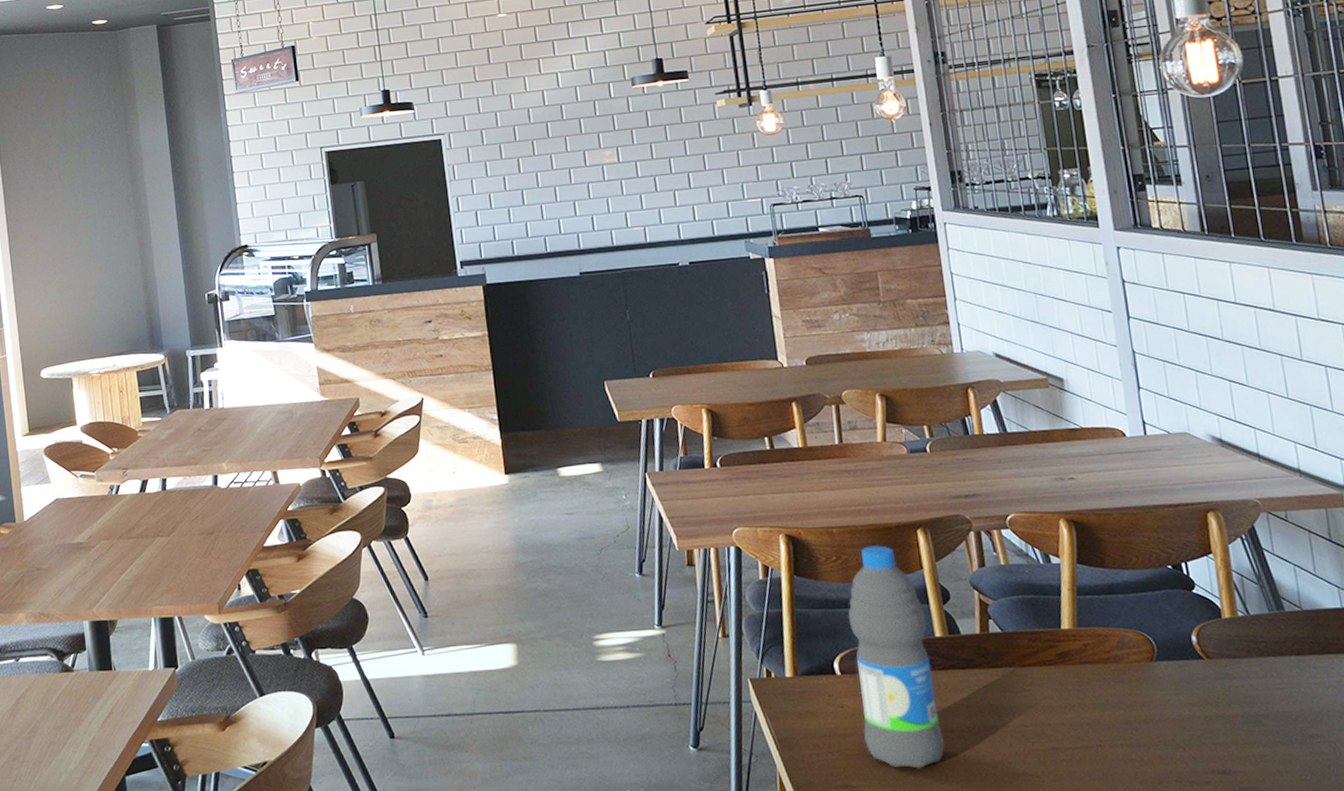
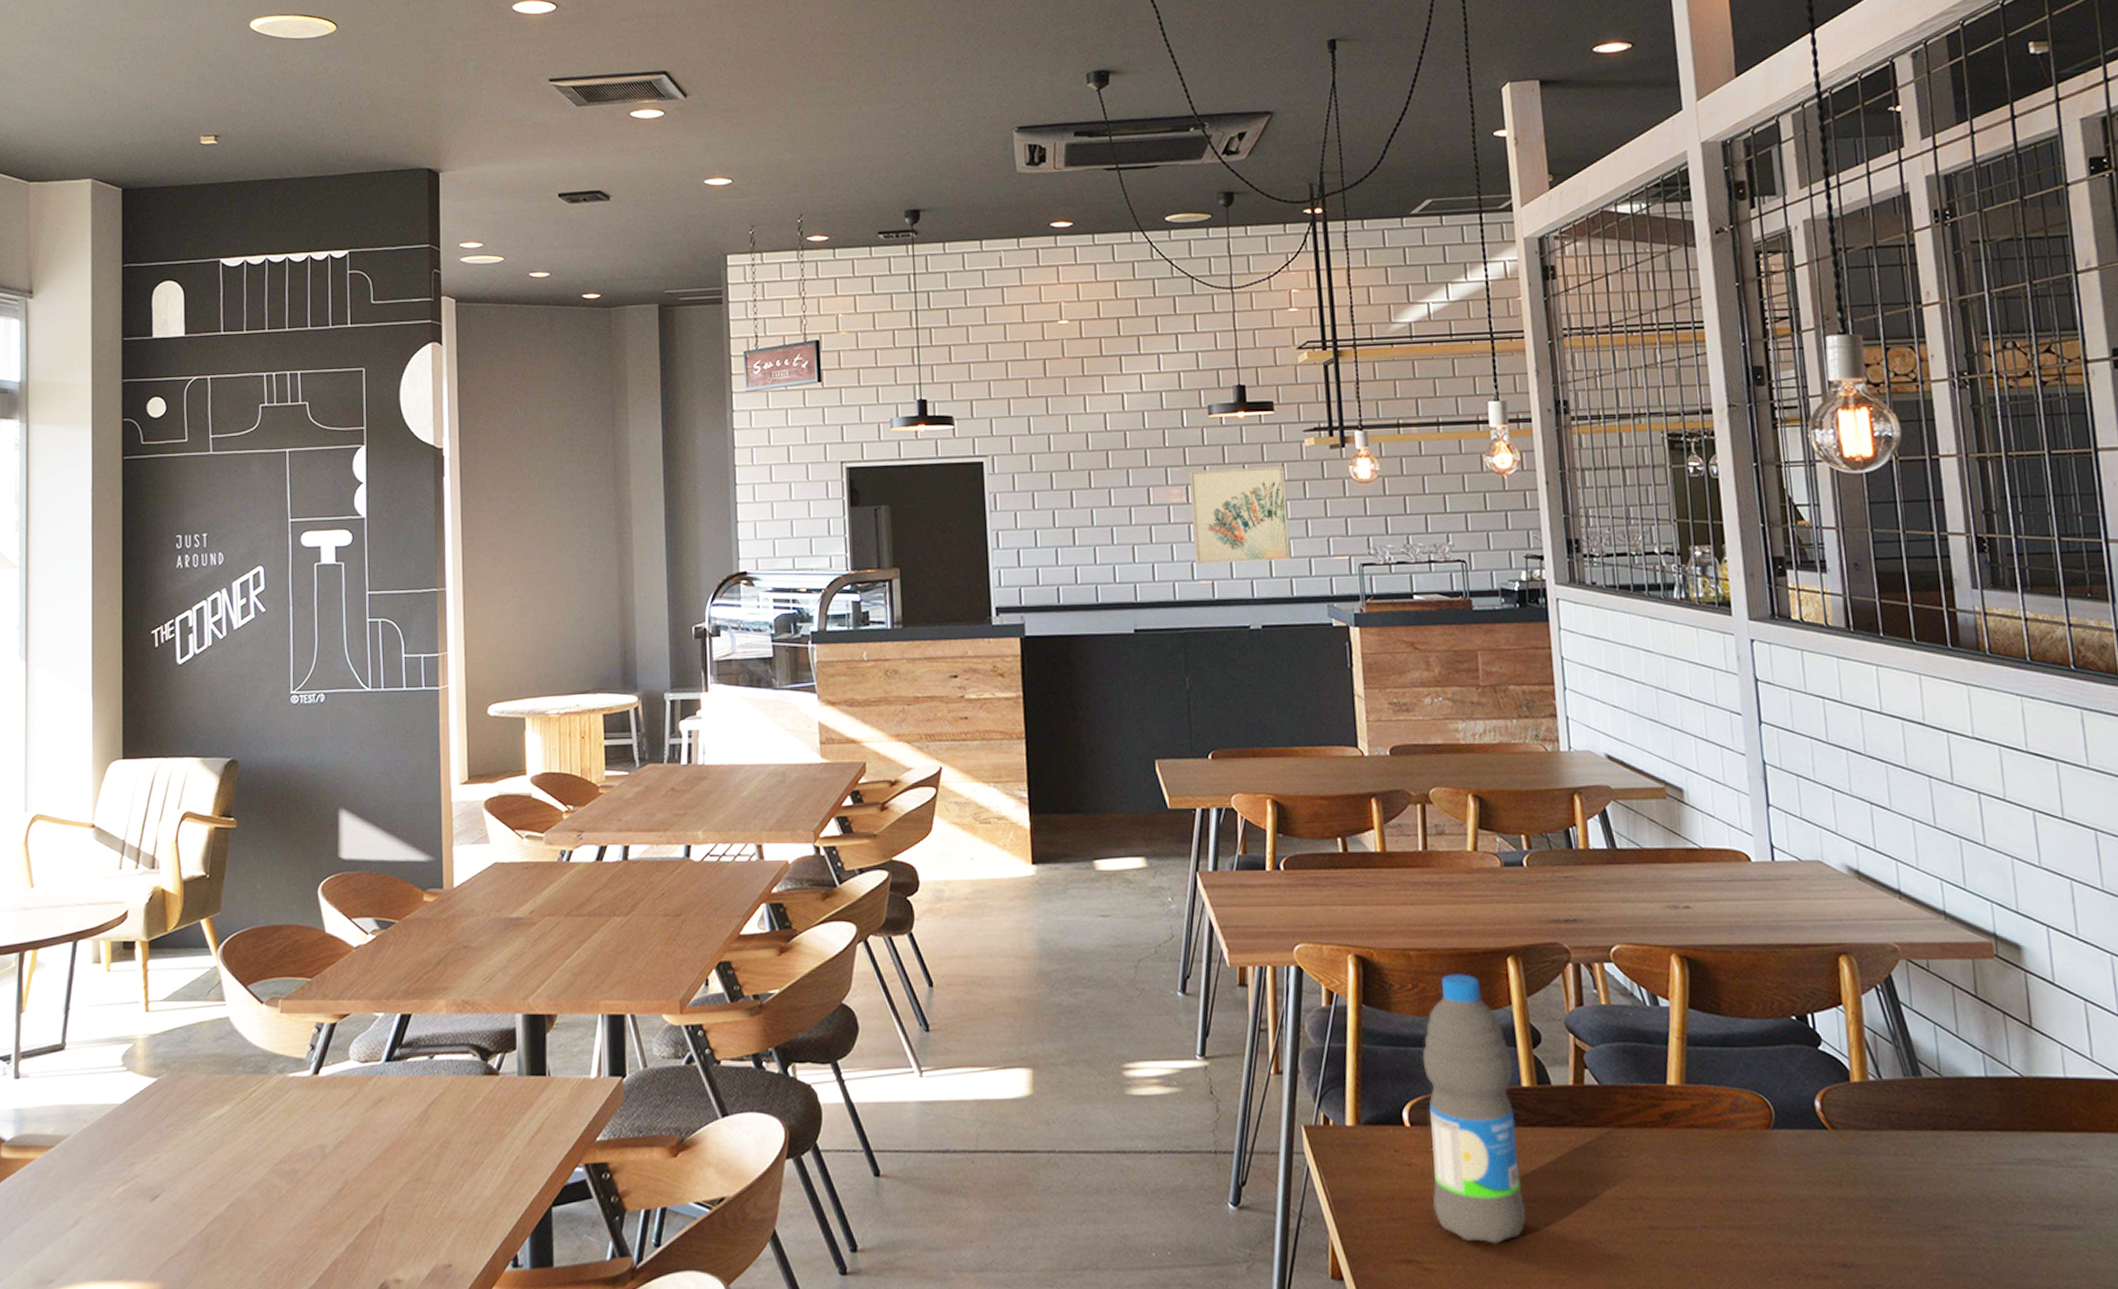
wall art: none [618,126,710,214] -> present [1189,467,1291,564]

